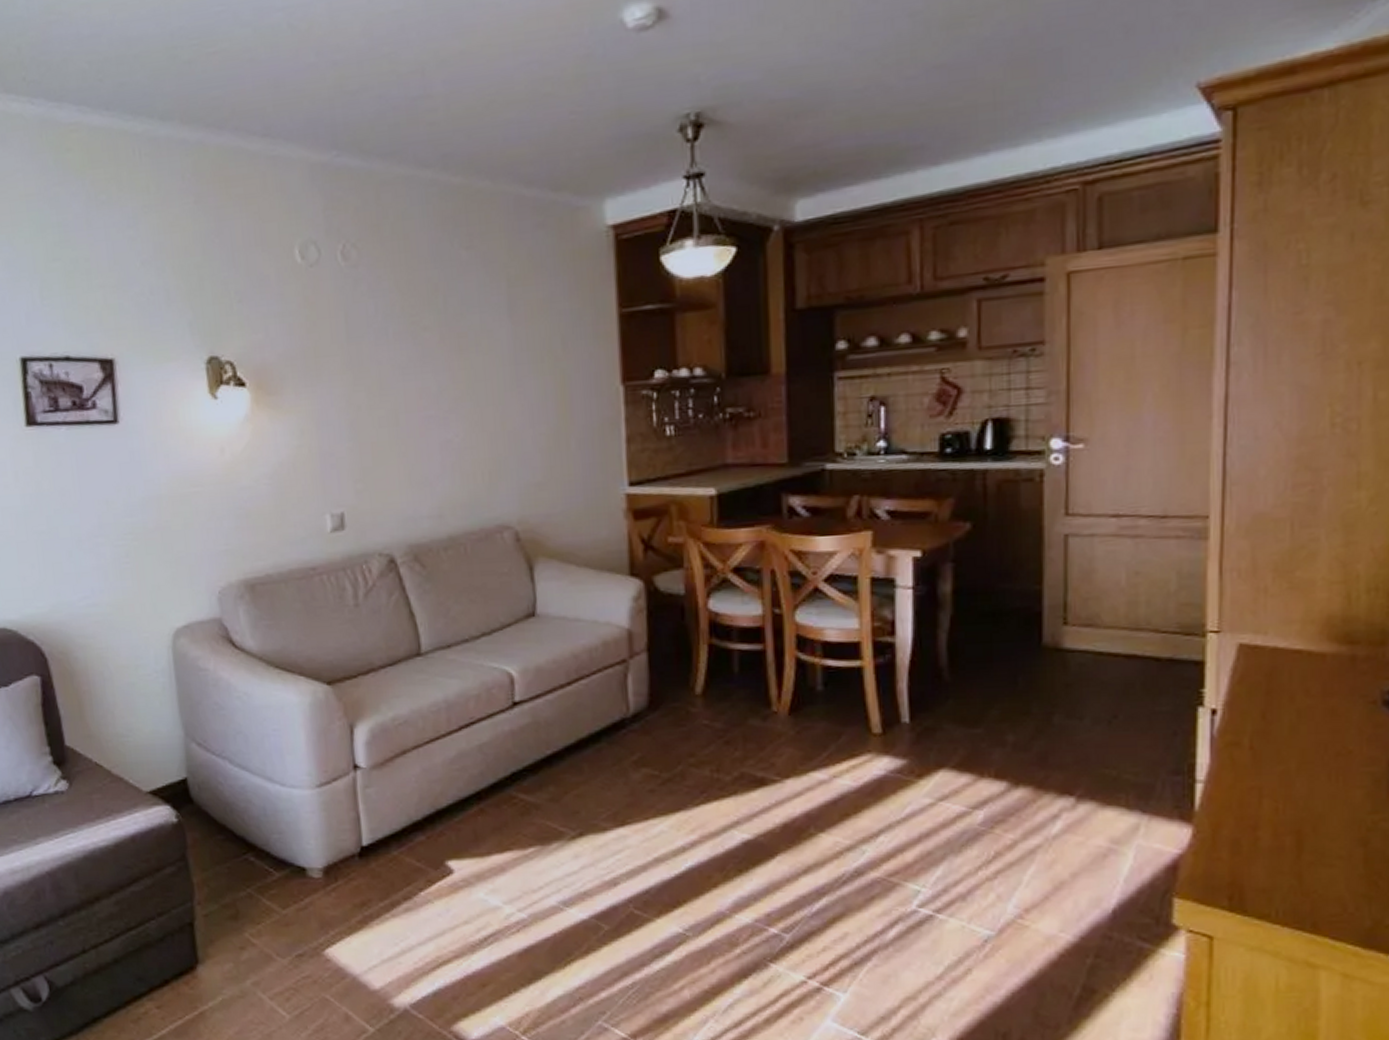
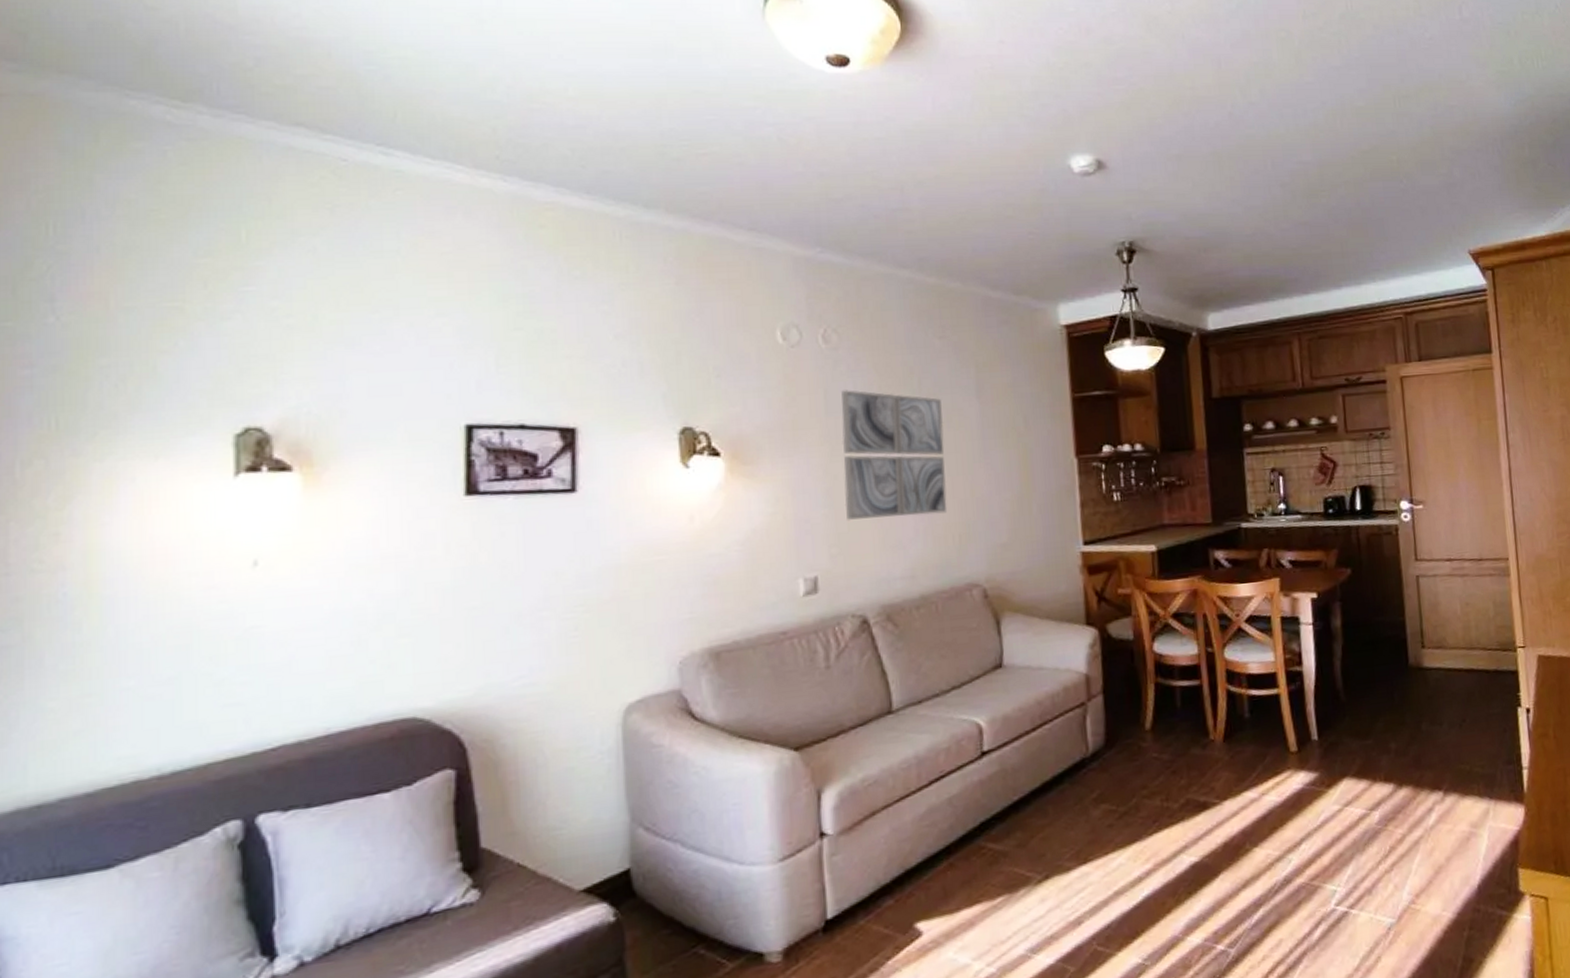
wall art: none [362,312,476,456] -> present [841,390,948,521]

